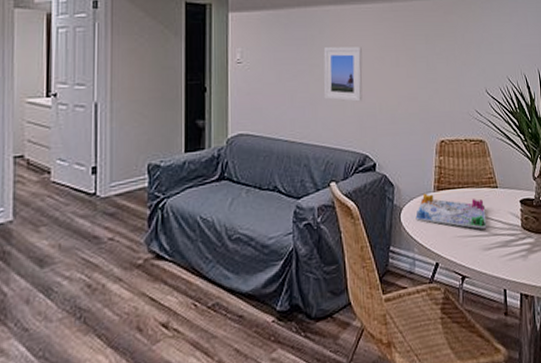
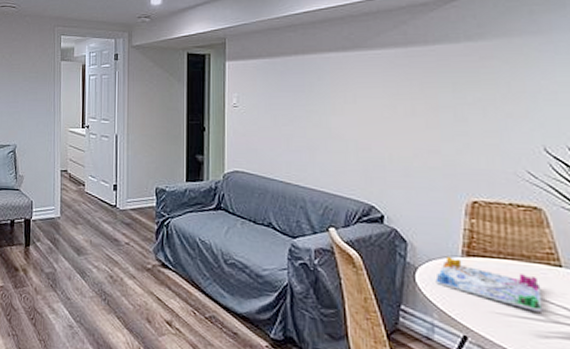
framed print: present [323,47,363,102] -> none [322,94,369,151]

